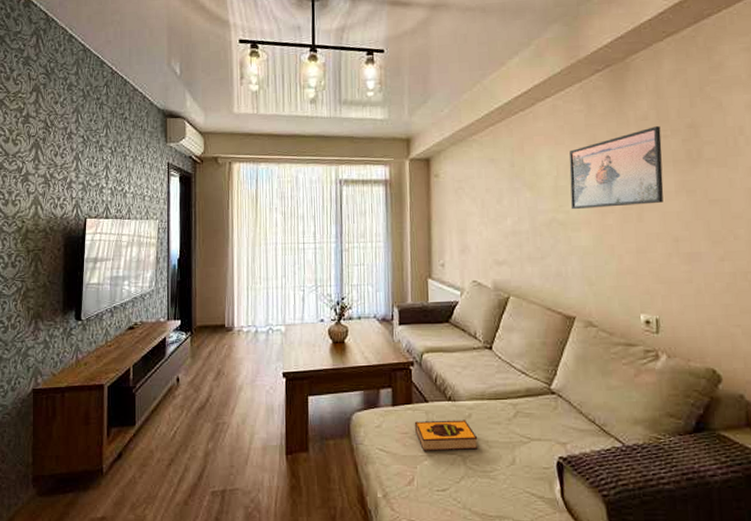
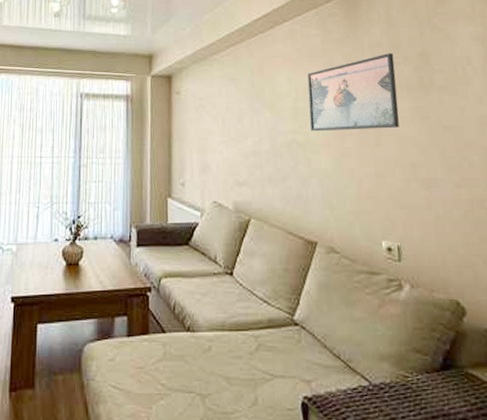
hardback book: present [414,420,478,451] -> none [150,353,219,389]

